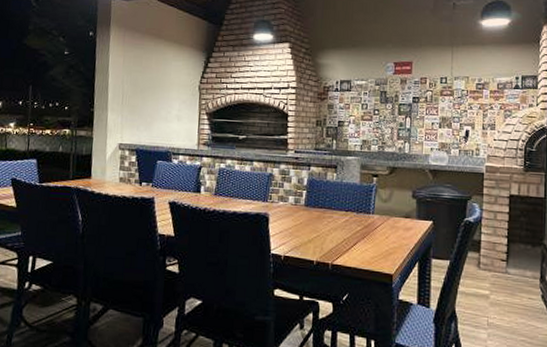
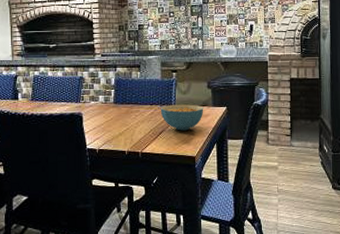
cereal bowl: none [356,213,407,244] -> present [160,104,204,131]

